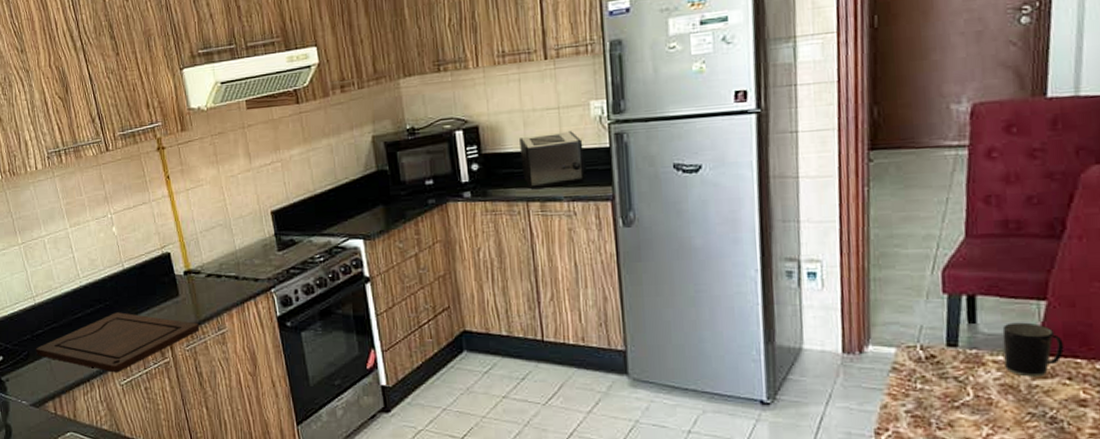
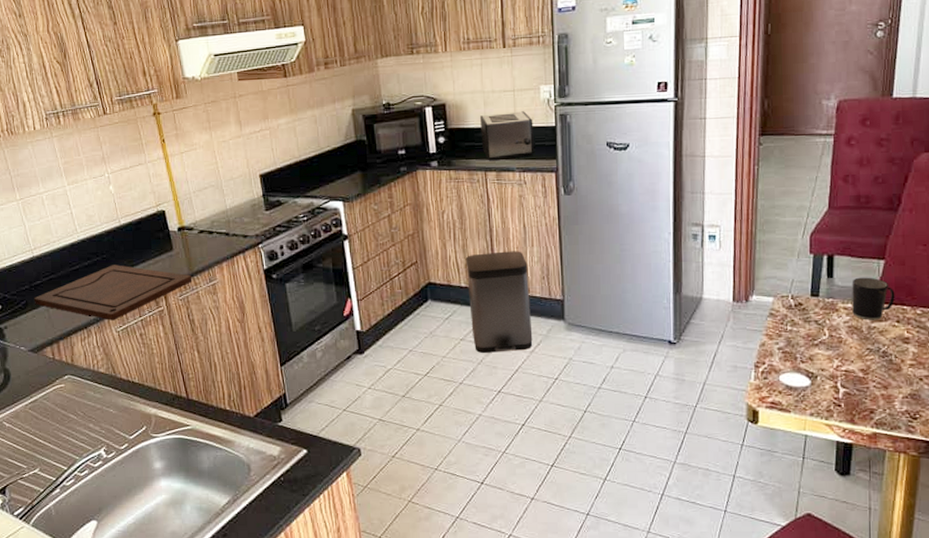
pedal bin: none [506,293,590,413] -> present [465,251,533,353]

